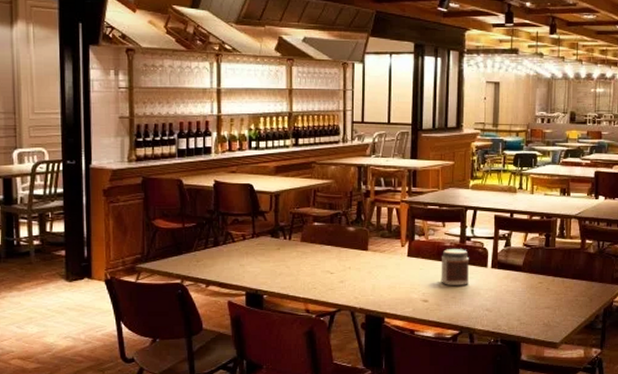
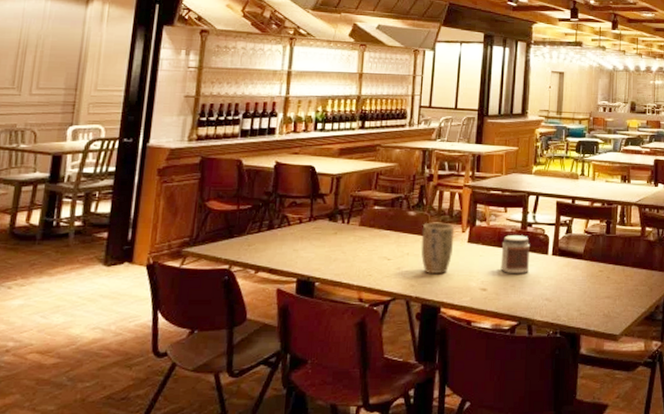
plant pot: none [362,237,394,287] -> present [421,222,455,275]

